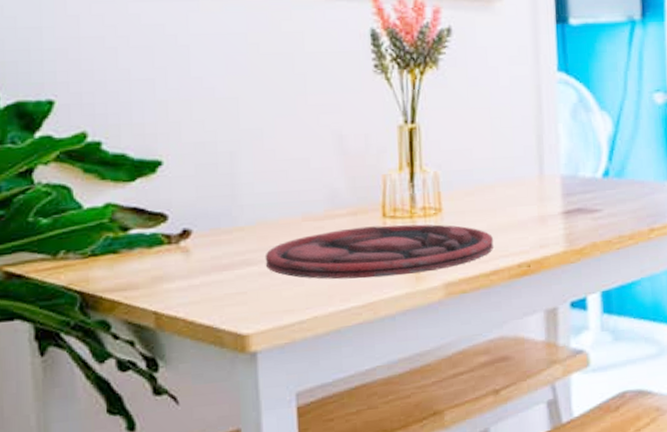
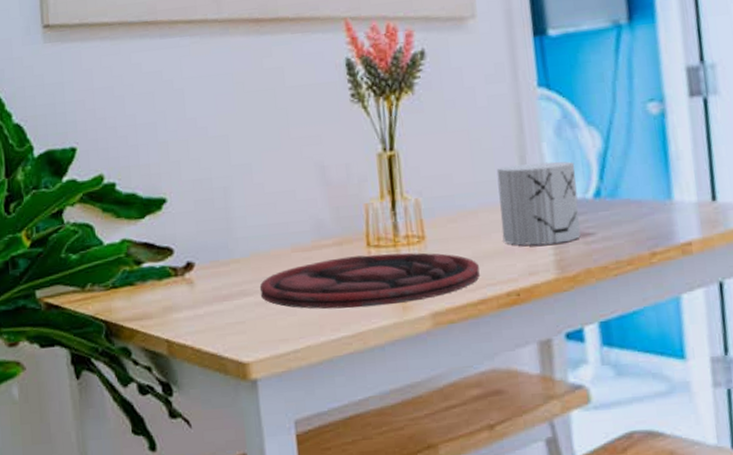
mug: none [515,142,589,220] -> present [496,161,581,246]

